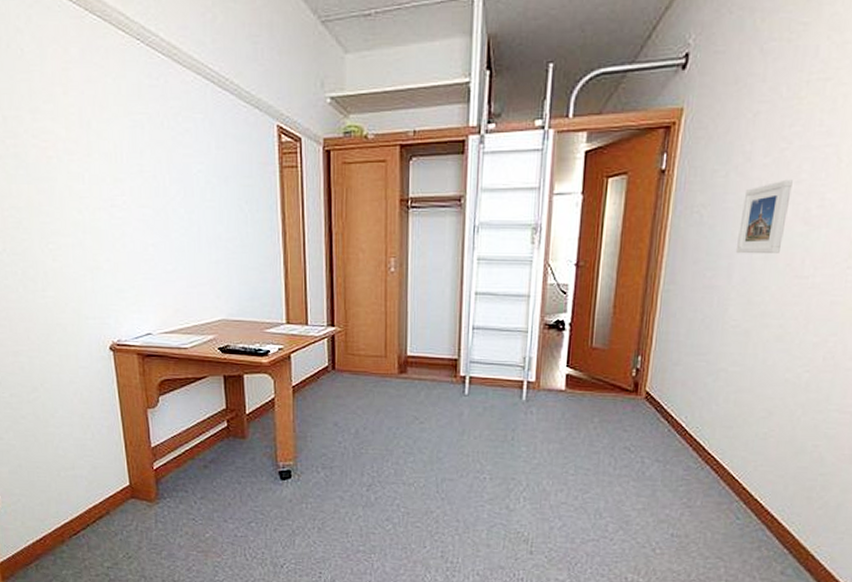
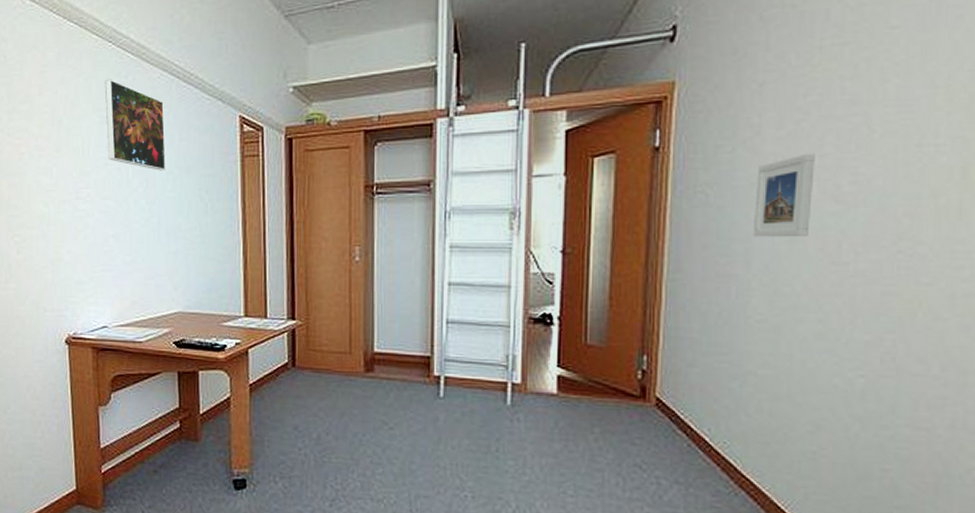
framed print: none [134,80,203,180] -> present [104,79,166,171]

